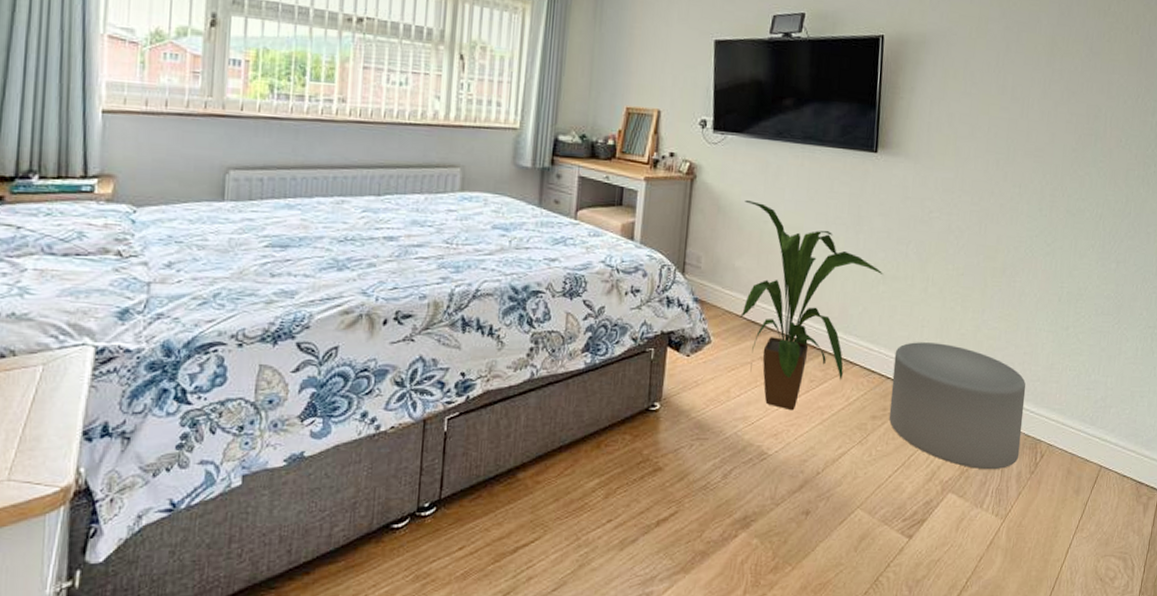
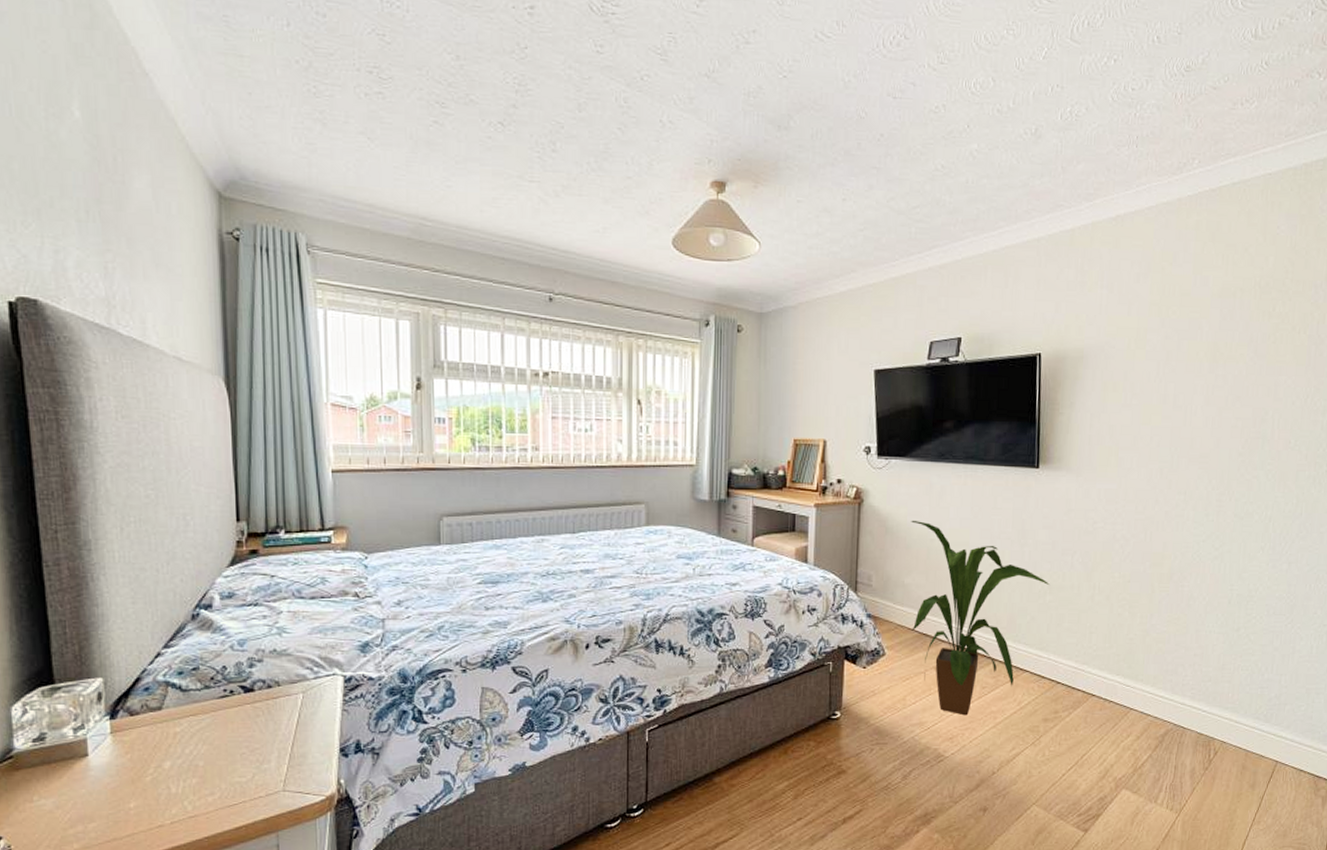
pouf: present [889,342,1026,470] -> none [1060,648,1198,767]

